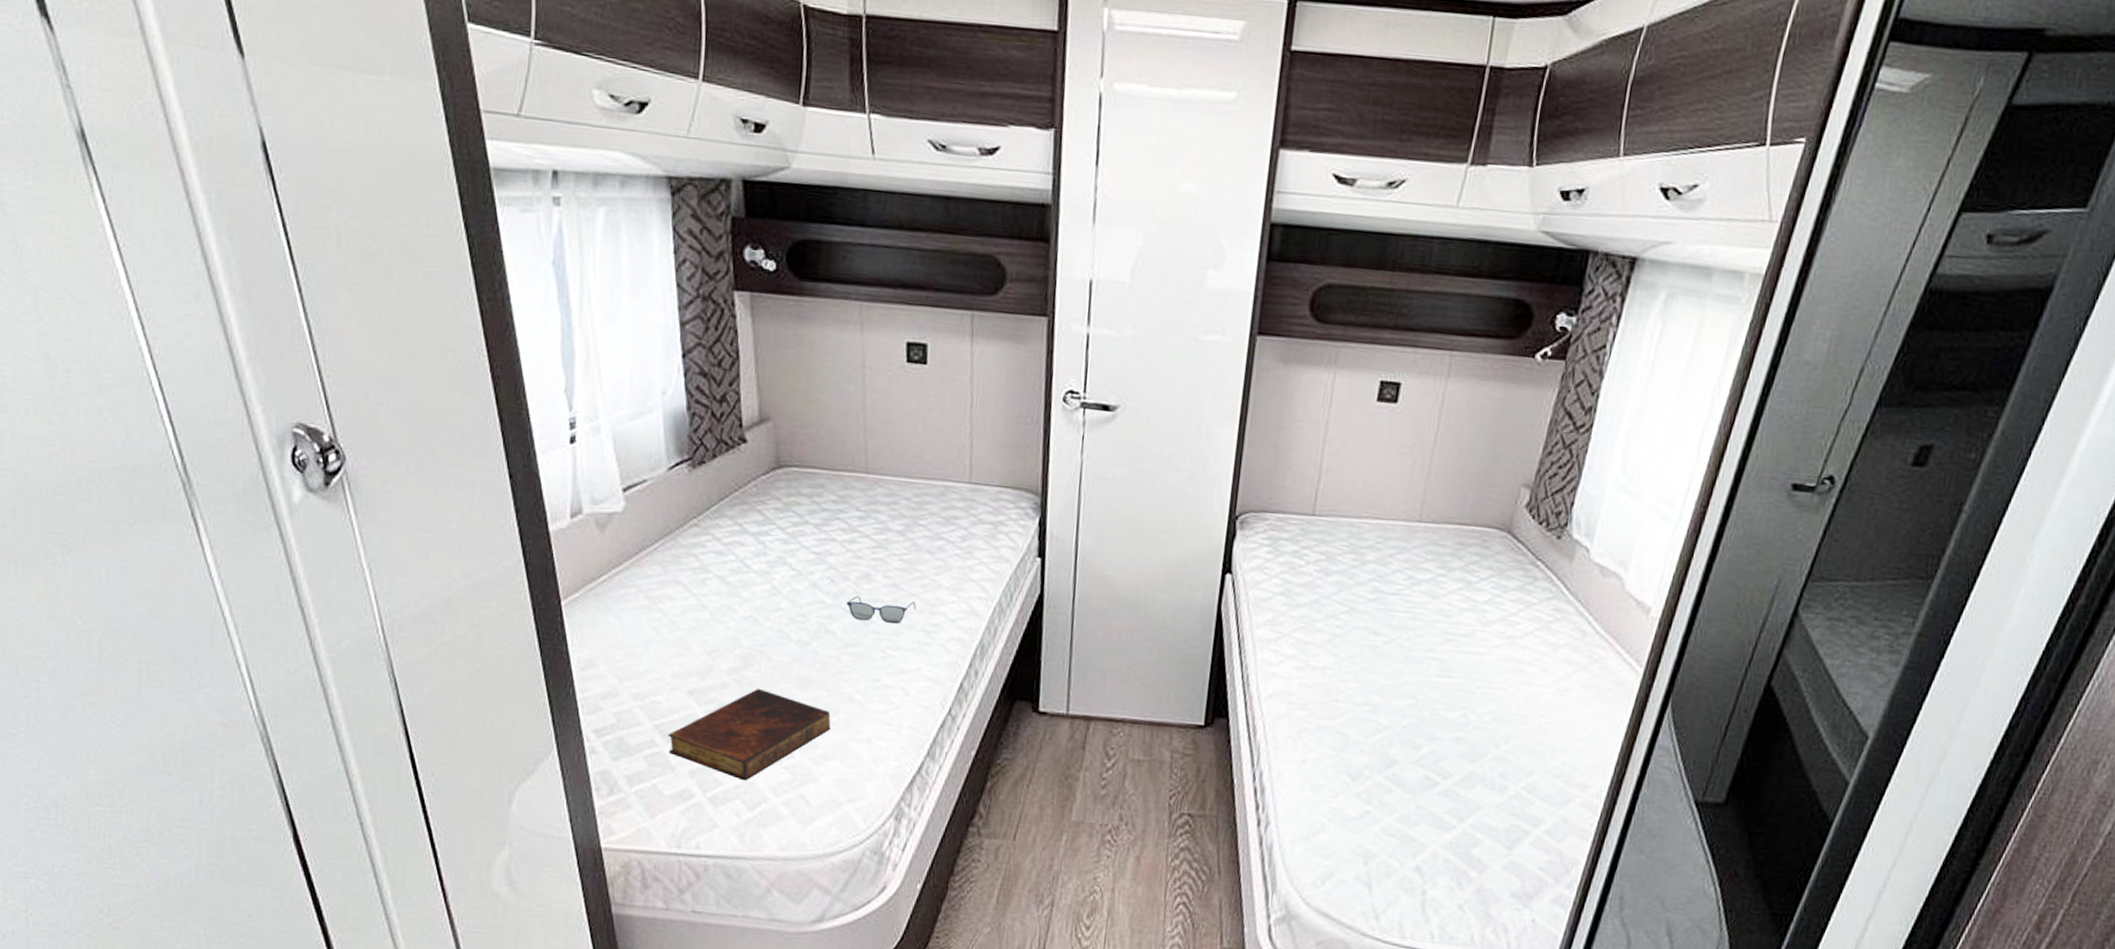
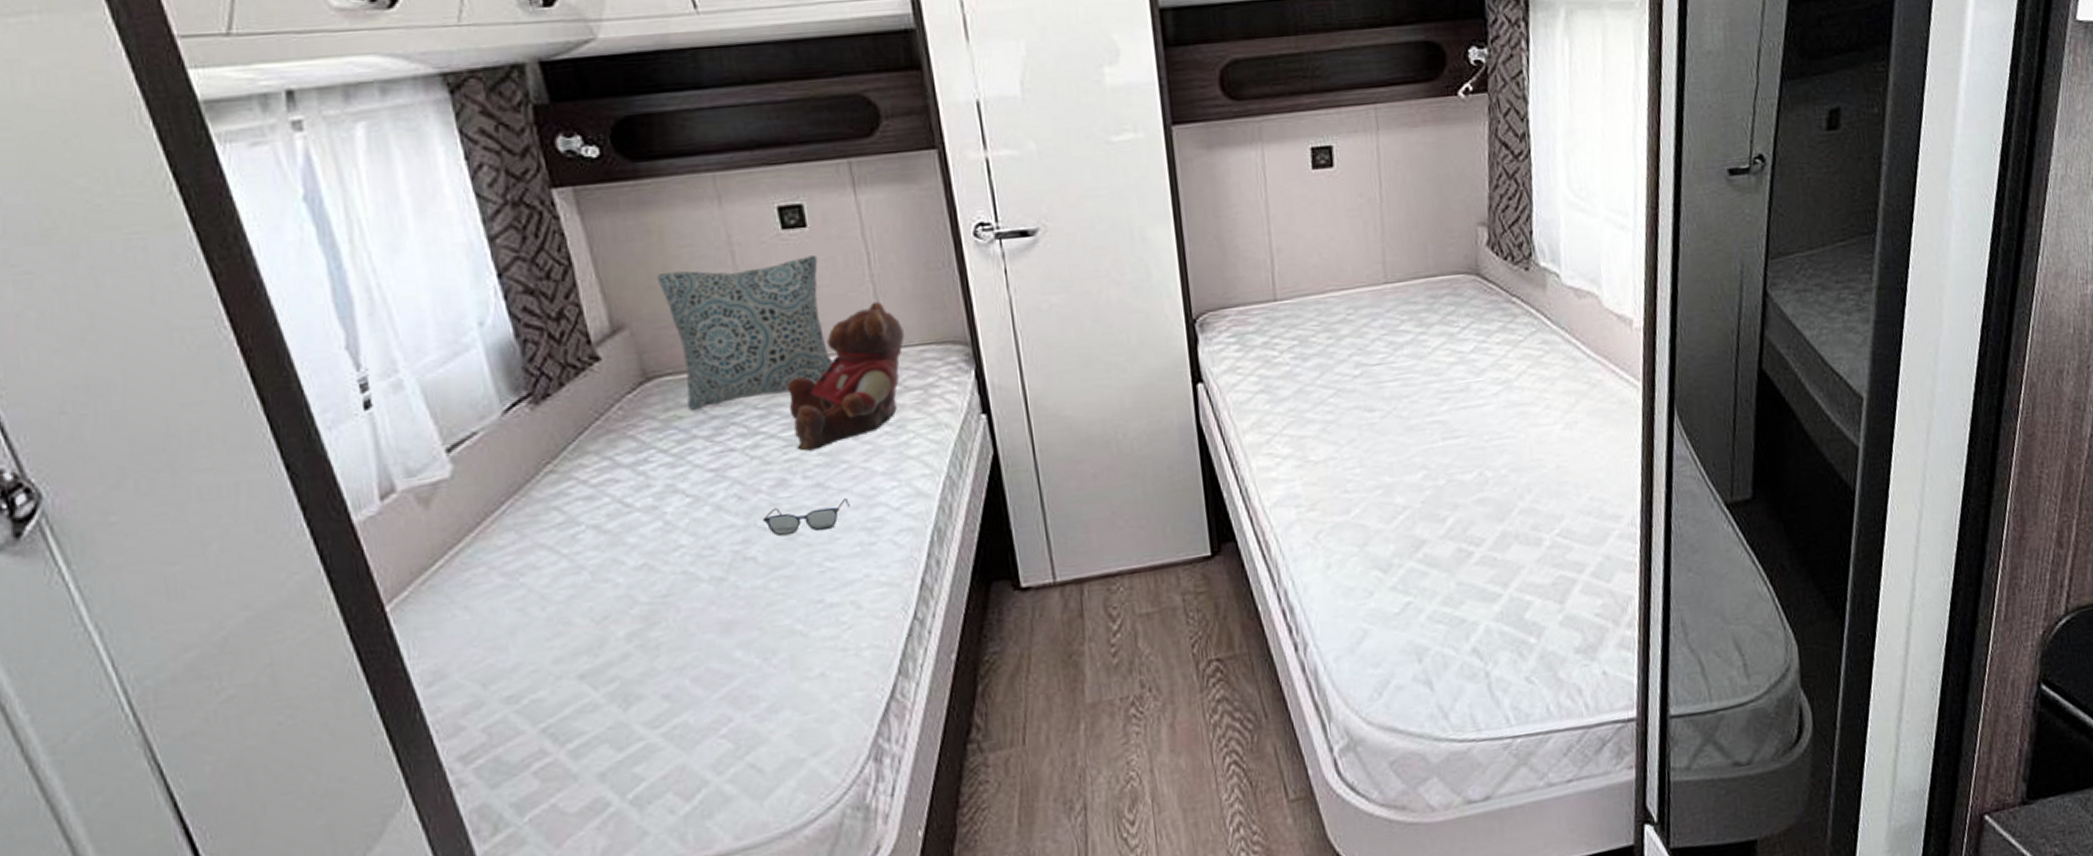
book: present [668,688,831,781] -> none [561,648,773,768]
pillow: none [801,380,930,503] -> present [656,255,832,410]
teddy bear: none [883,441,988,556] -> present [788,301,905,451]

